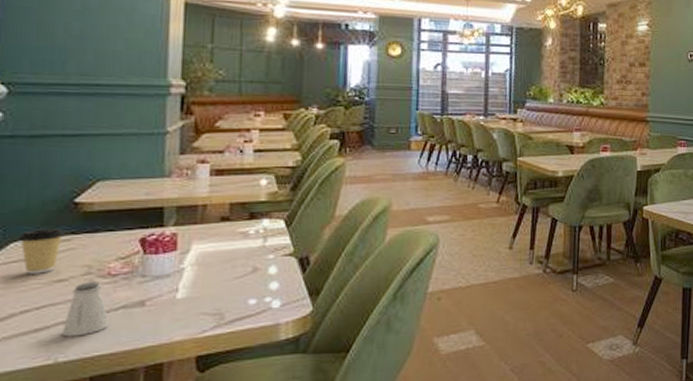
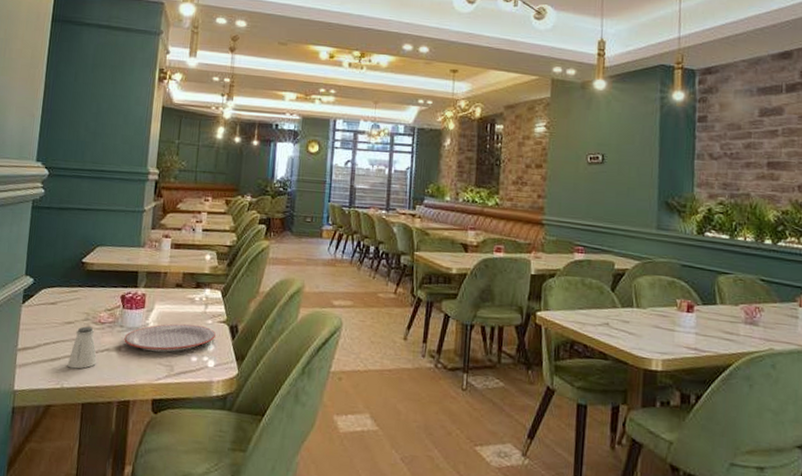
coffee cup: present [18,229,65,274] -> none [46,280,75,316]
plate: none [149,262,281,300] -> present [124,323,217,352]

